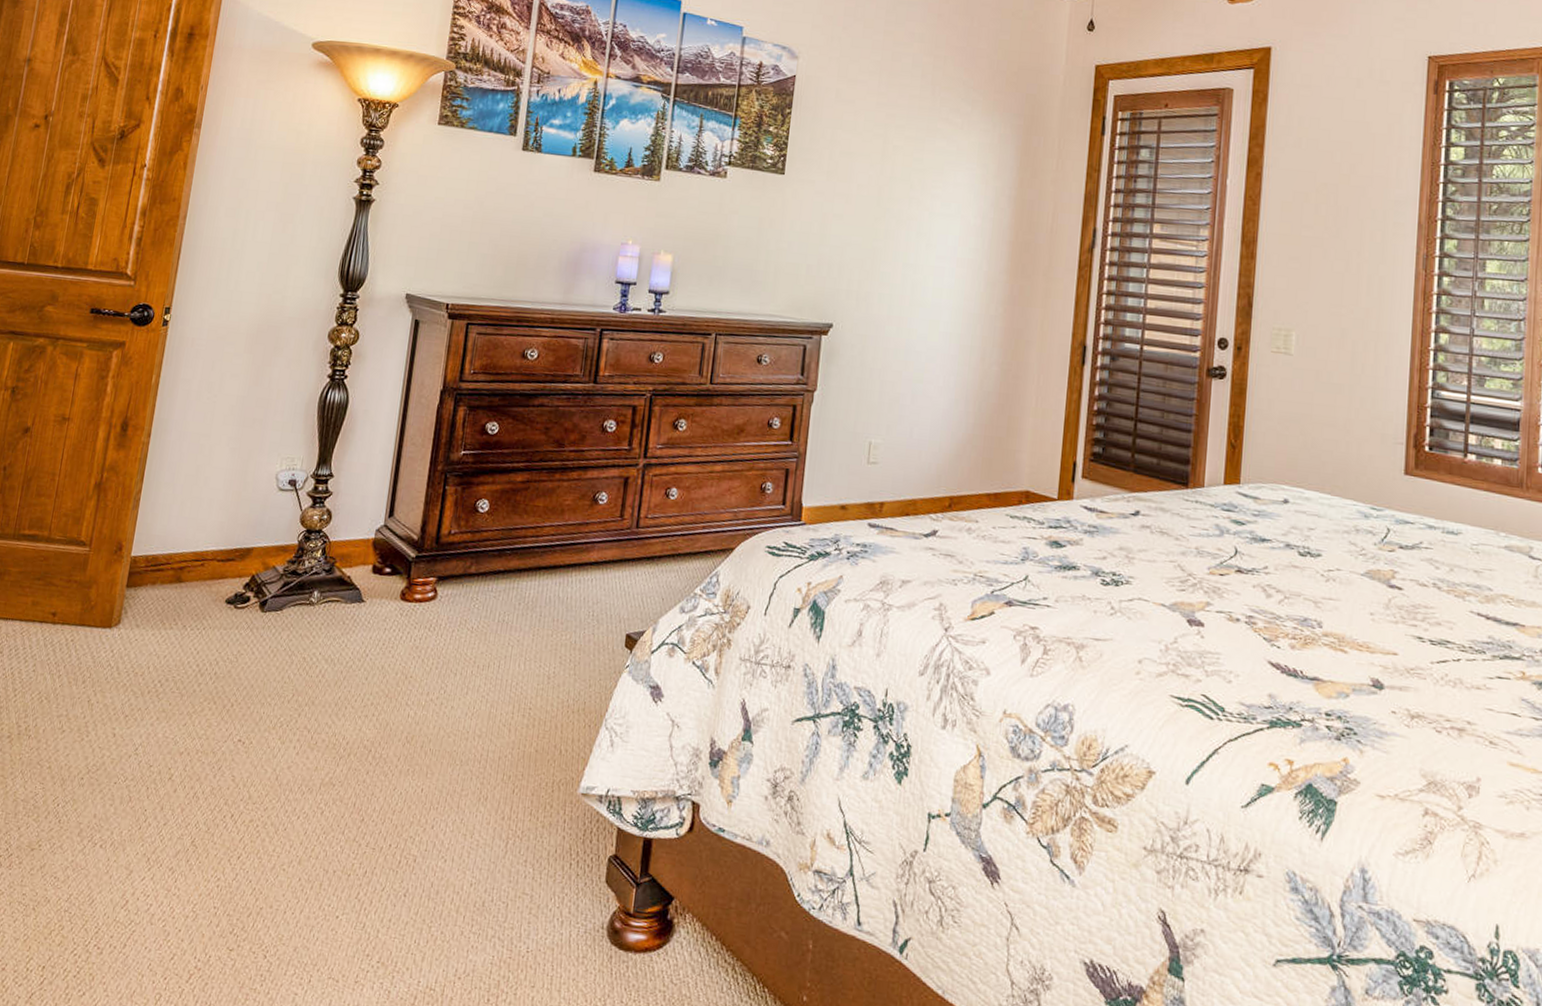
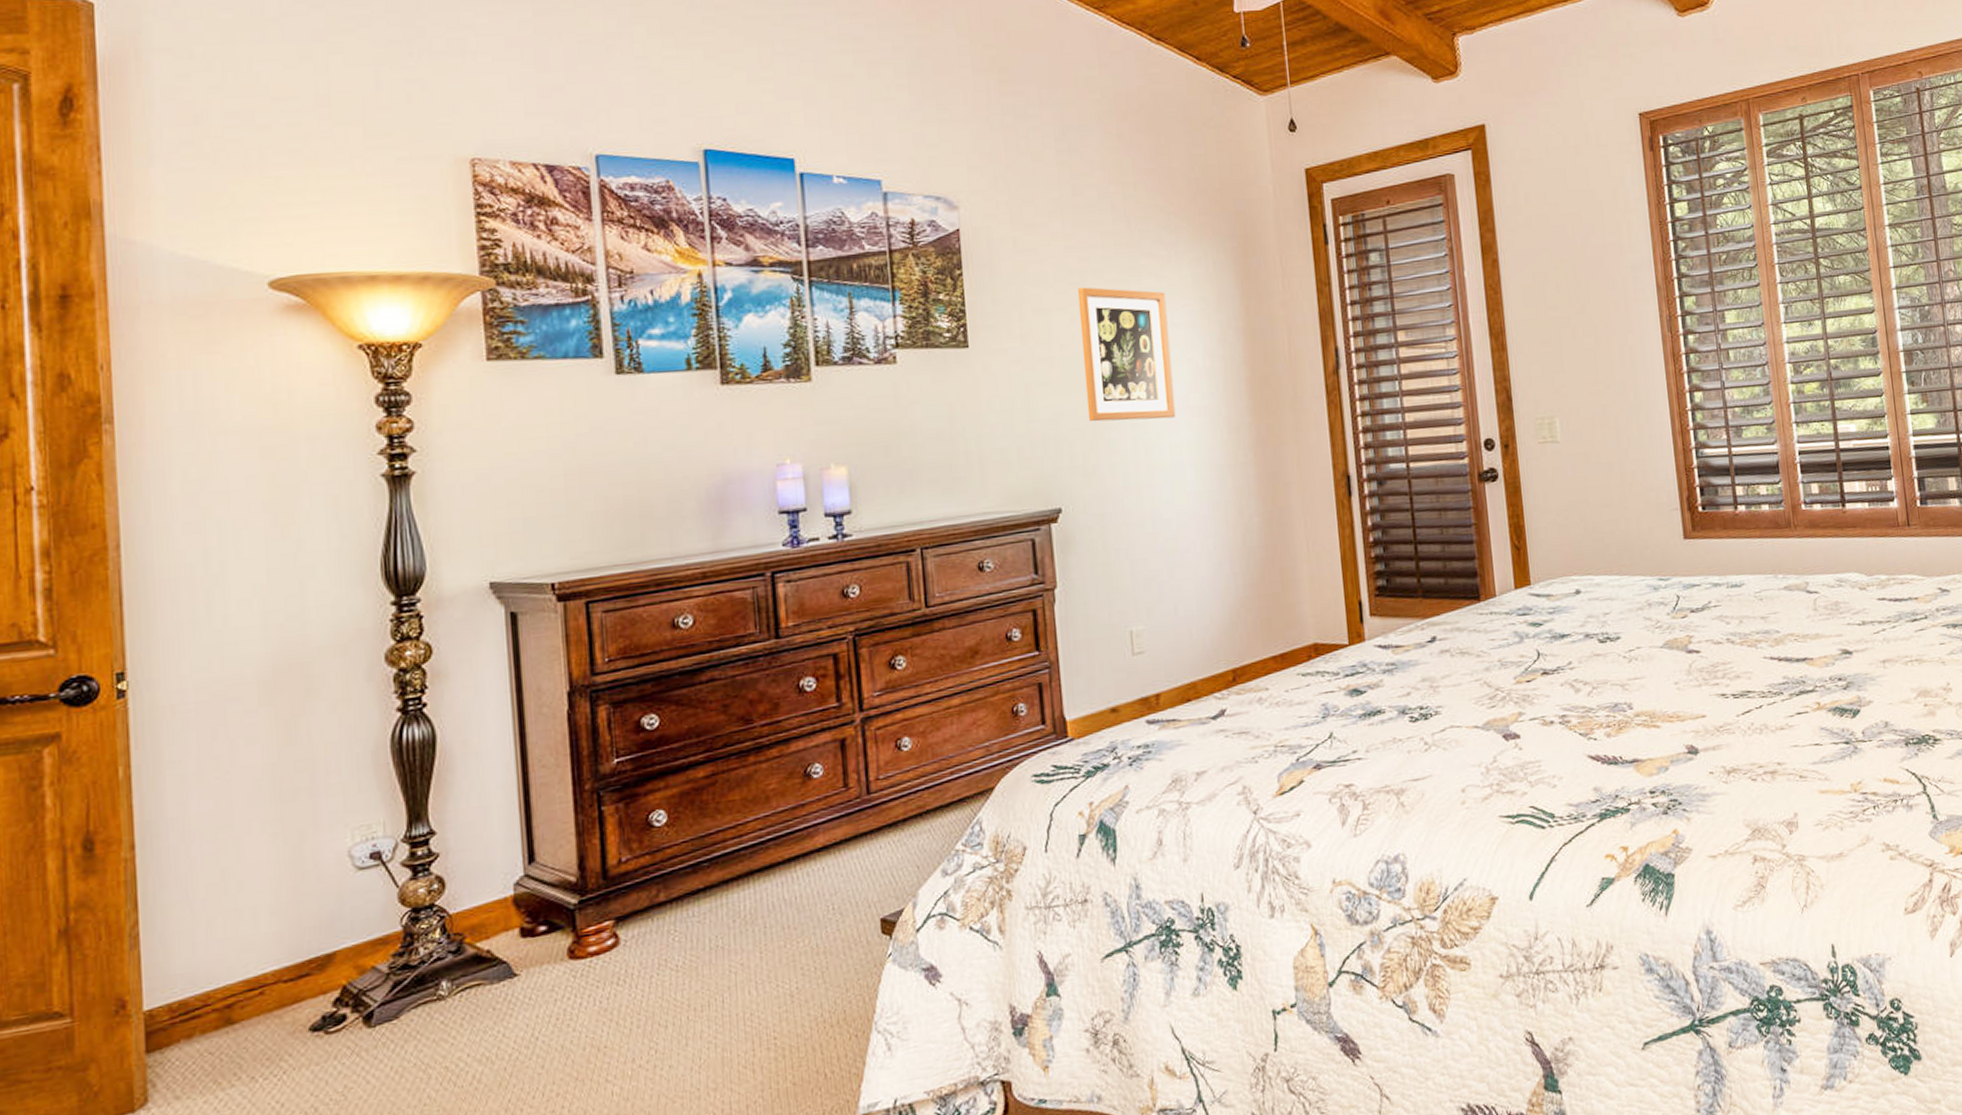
wall art: none [869,139,953,265] -> present [1078,287,1176,422]

